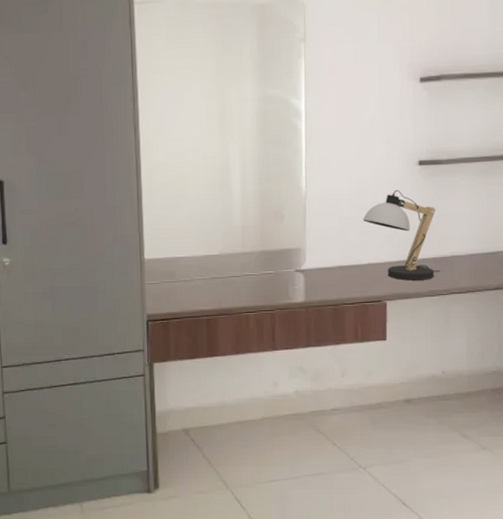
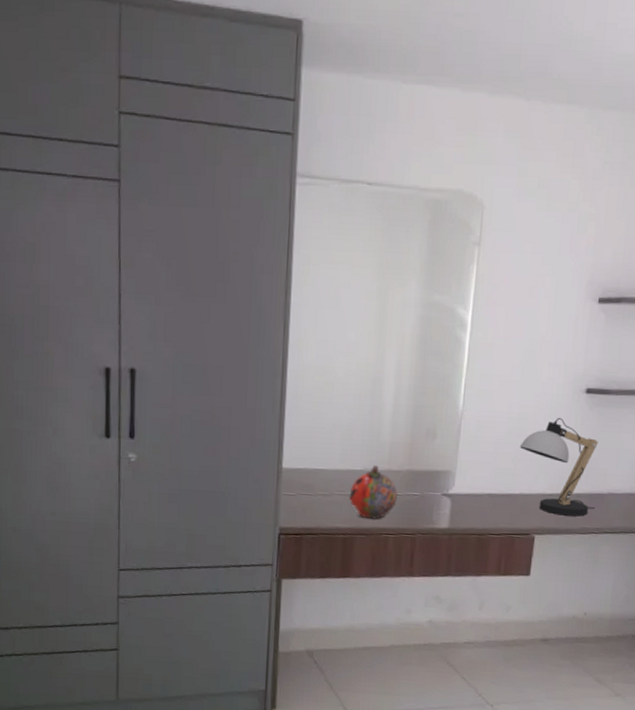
decorative ball: none [209,249,255,300] -> present [349,465,399,519]

